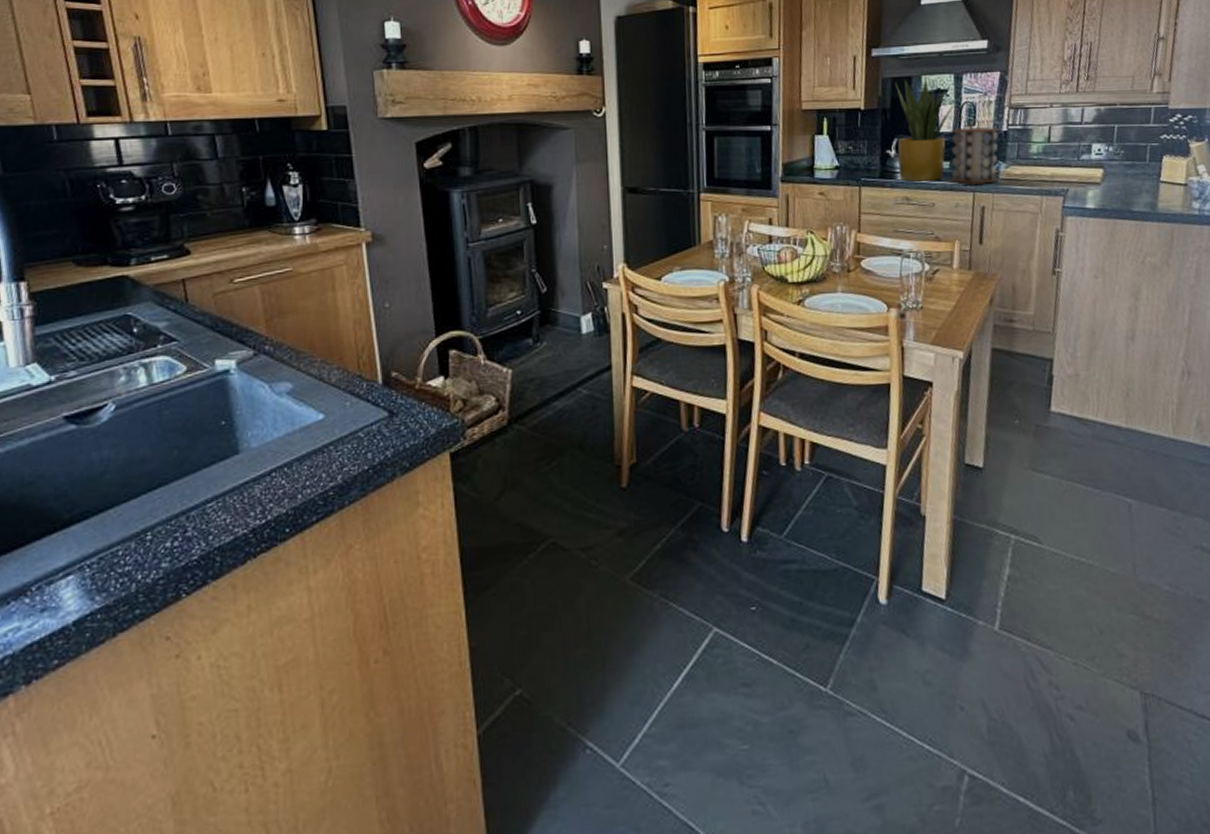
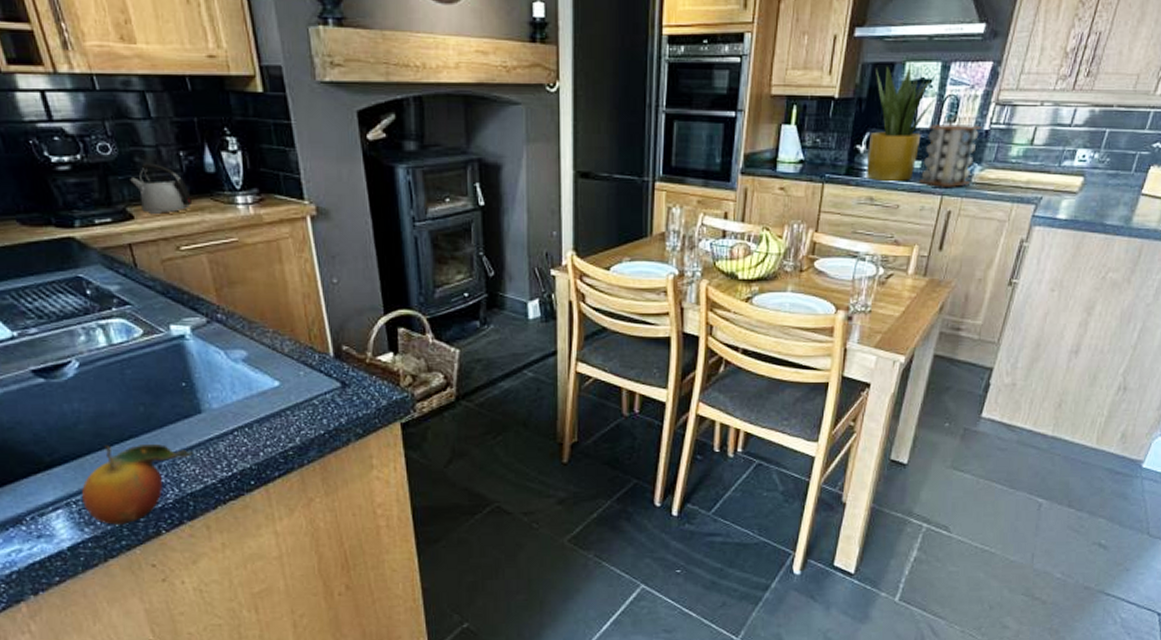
fruit: none [98,491,226,591] -> present [82,443,193,525]
kettle: none [191,200,250,250] -> present [130,163,192,215]

